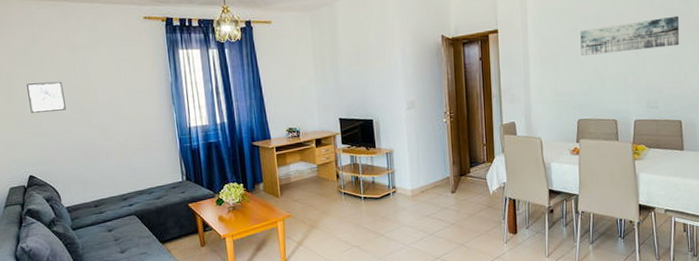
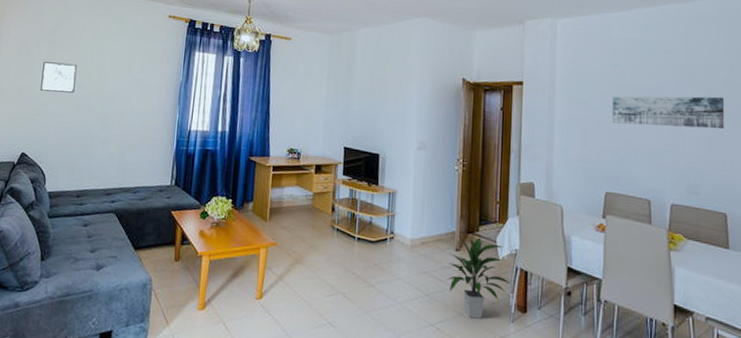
indoor plant: none [446,178,502,246] -> present [447,237,511,319]

